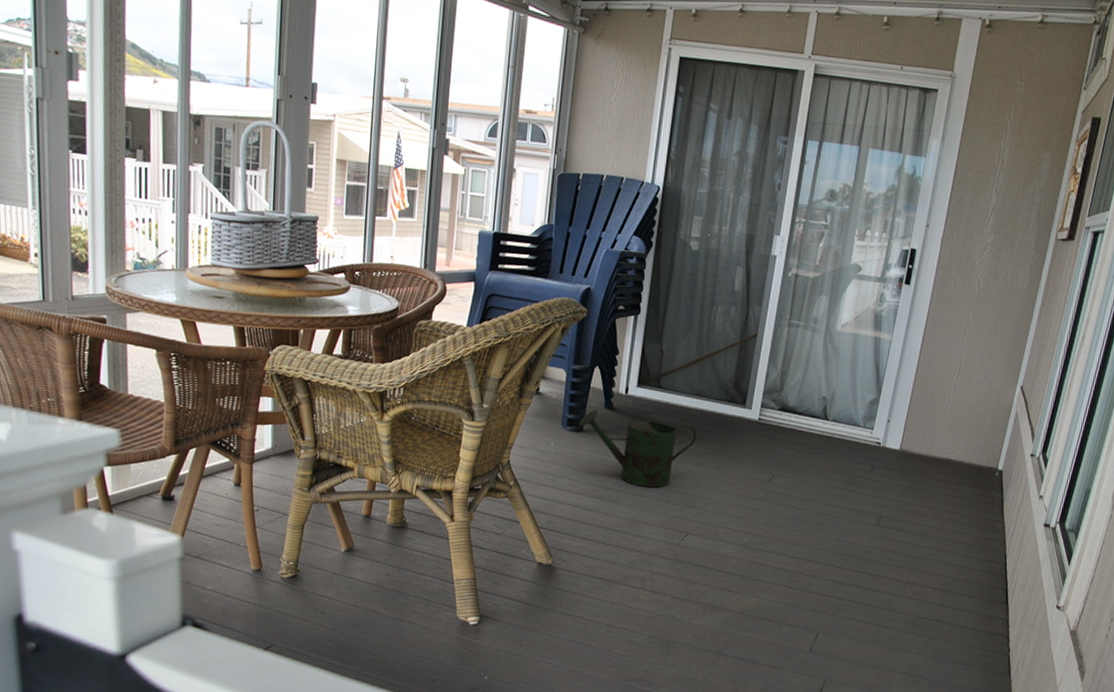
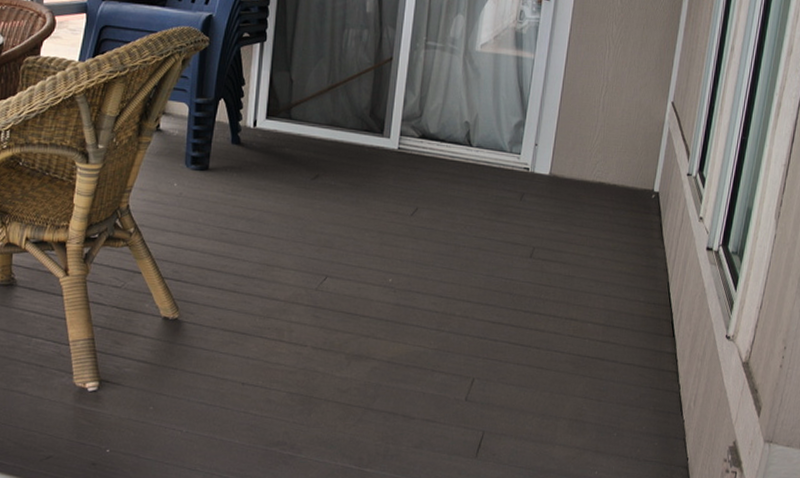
watering can: present [579,409,698,488] -> none [204,145,333,228]

